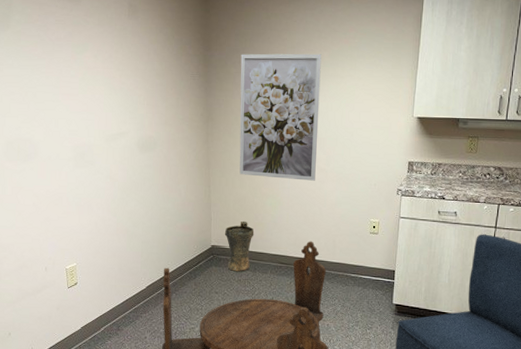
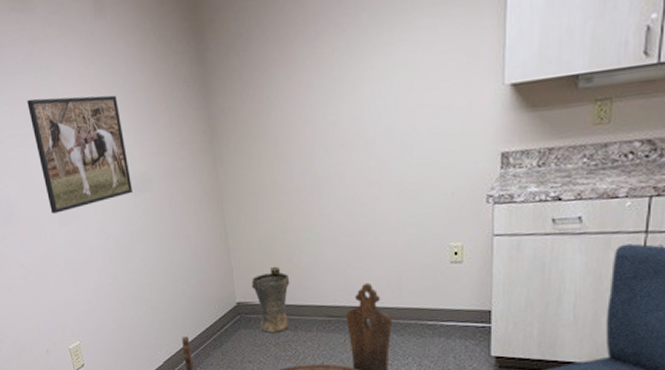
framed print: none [62,67,140,158] -> present [27,95,132,214]
wall art: present [239,53,322,181] -> none [245,16,366,206]

